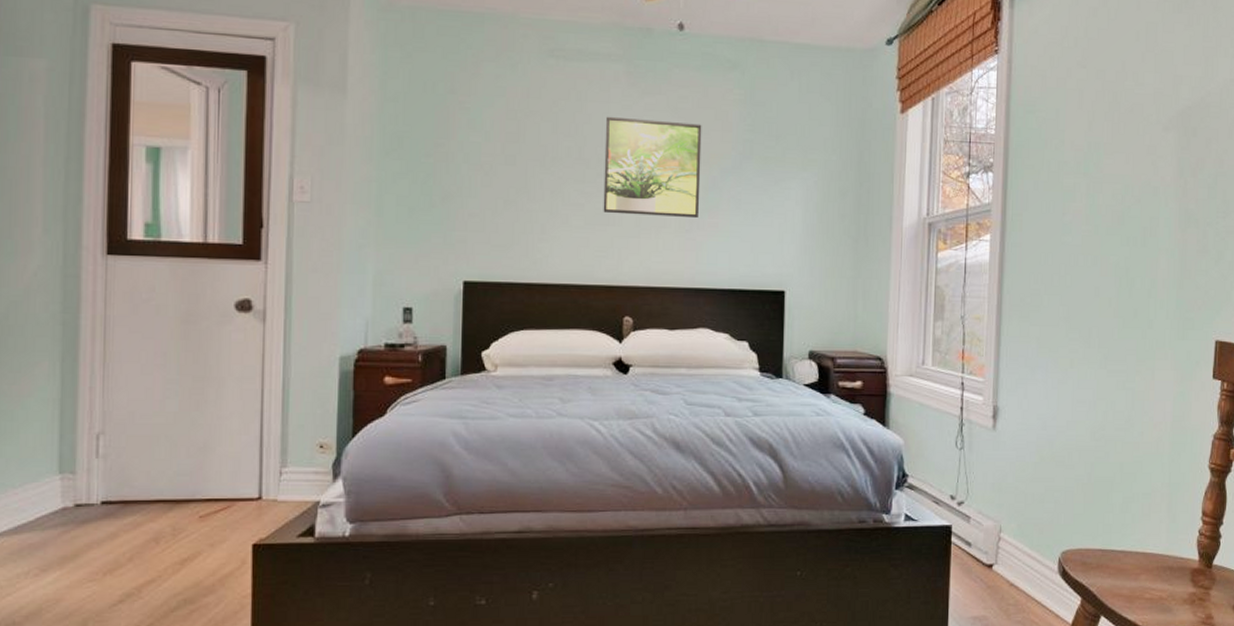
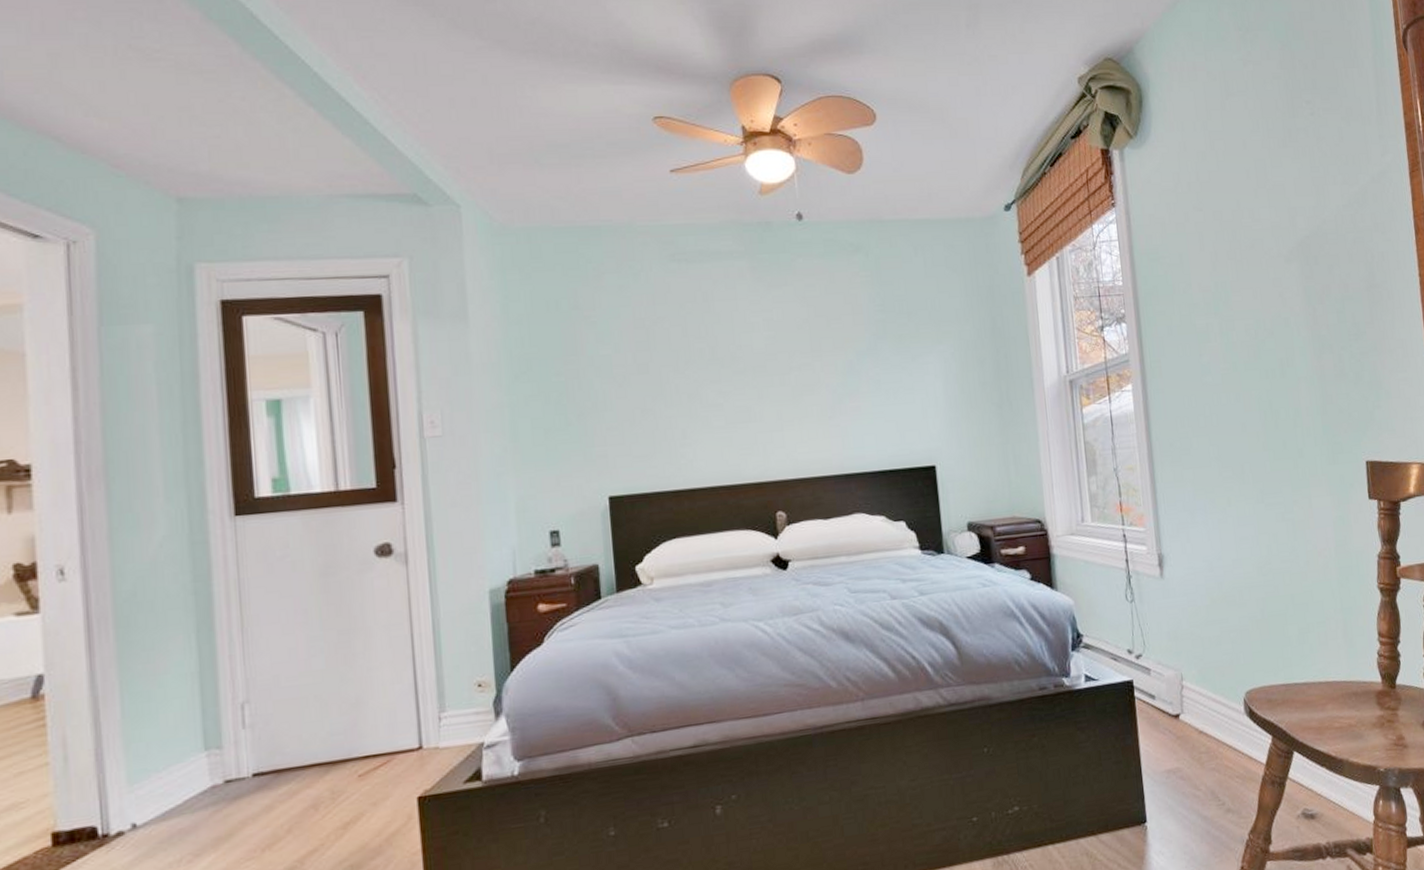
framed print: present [603,116,702,219] -> none [734,310,840,410]

